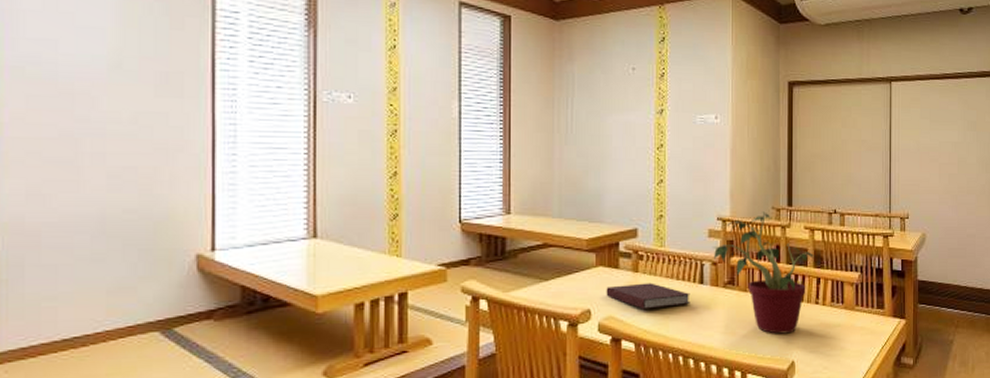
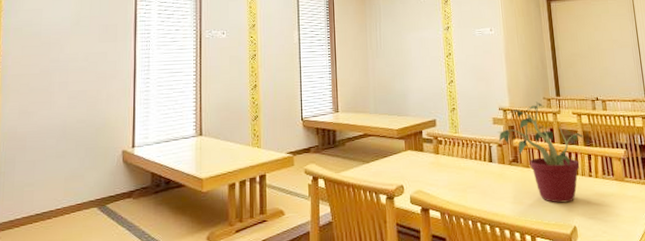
notebook: present [606,283,690,309] -> none [414,162,483,184]

